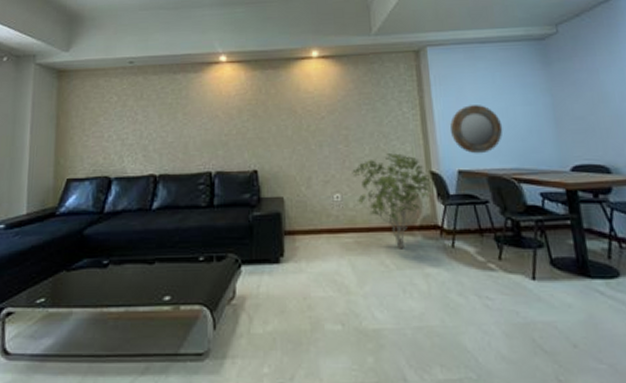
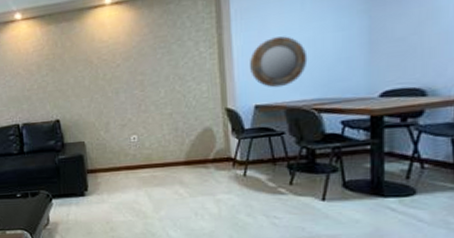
shrub: present [352,153,431,249] -> none [148,93,225,180]

